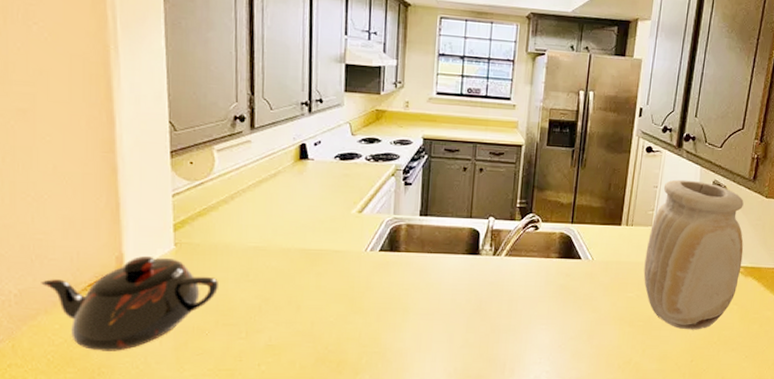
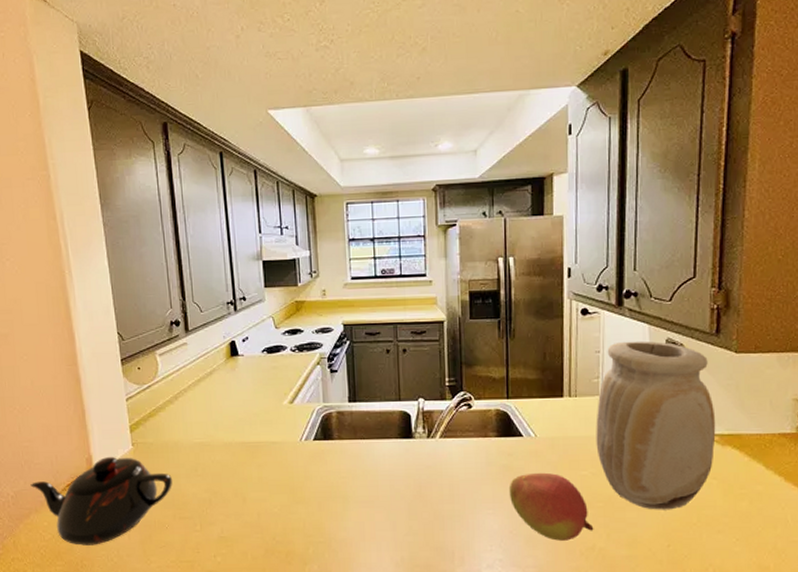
fruit: none [562,293,633,355] -> present [508,472,594,541]

